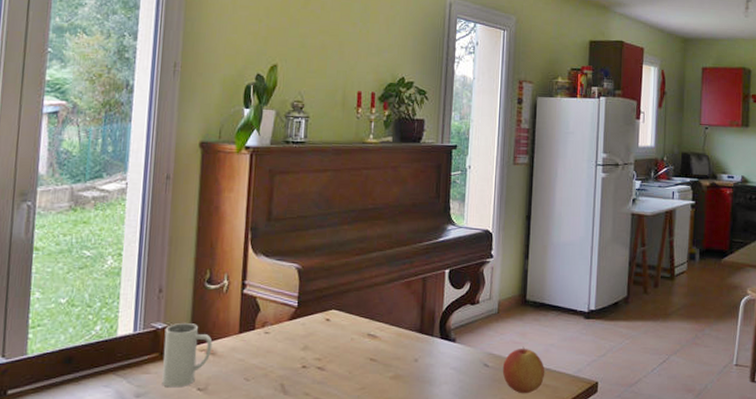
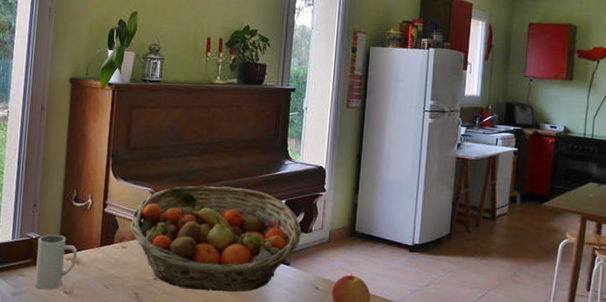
fruit basket: none [273,257,468,377] -> present [130,185,302,292]

